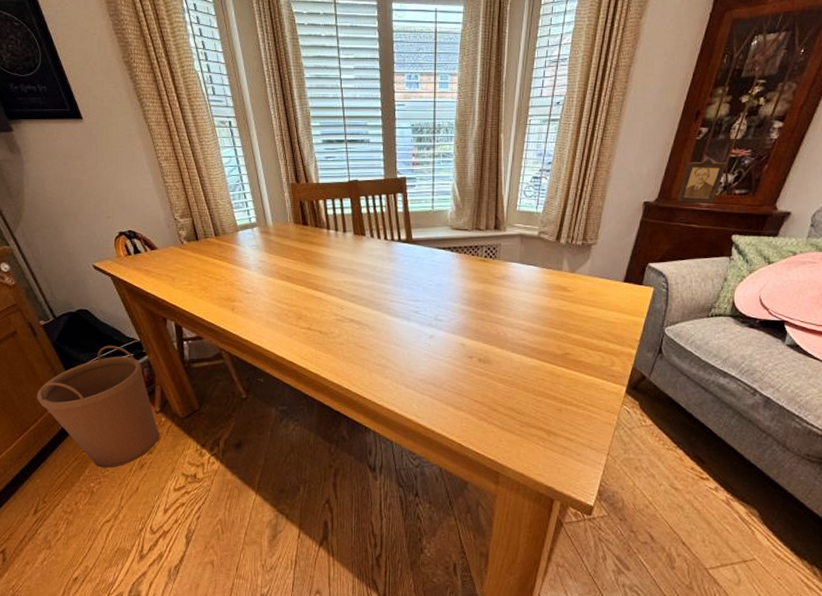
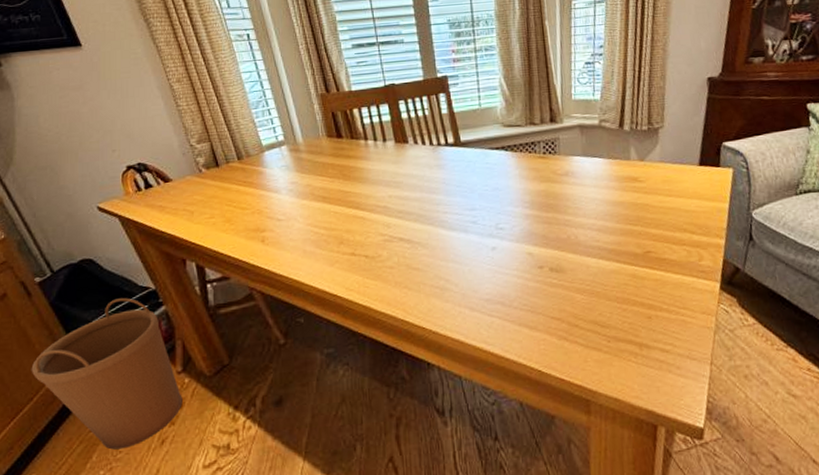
photo frame: present [676,157,727,204] -> none [741,25,789,75]

